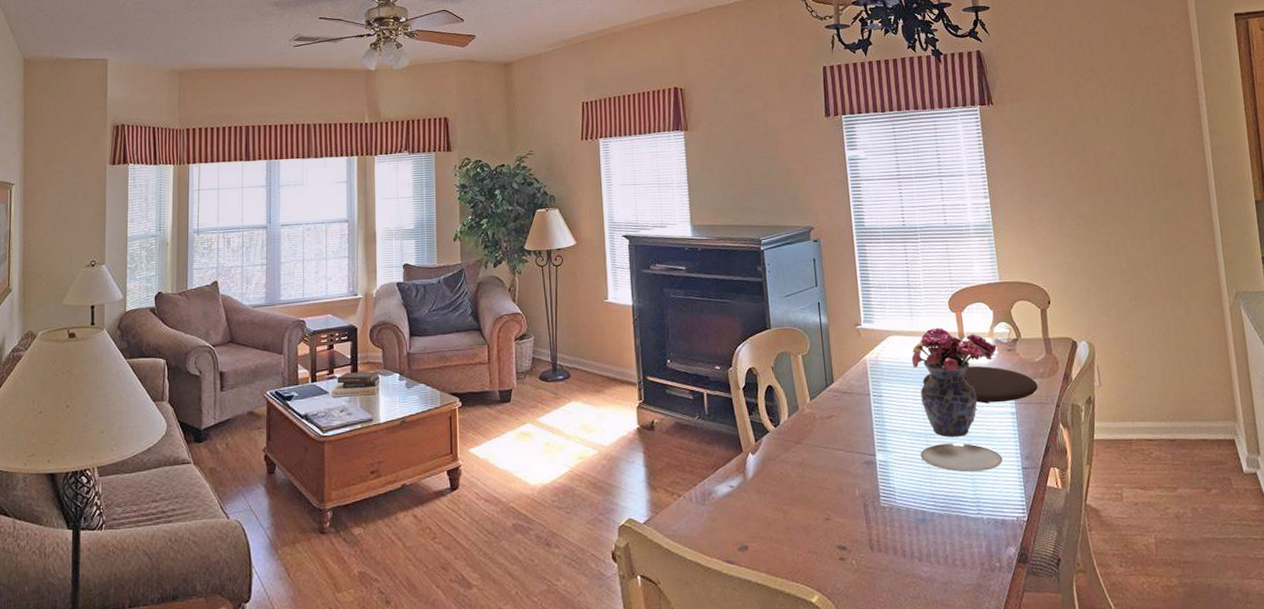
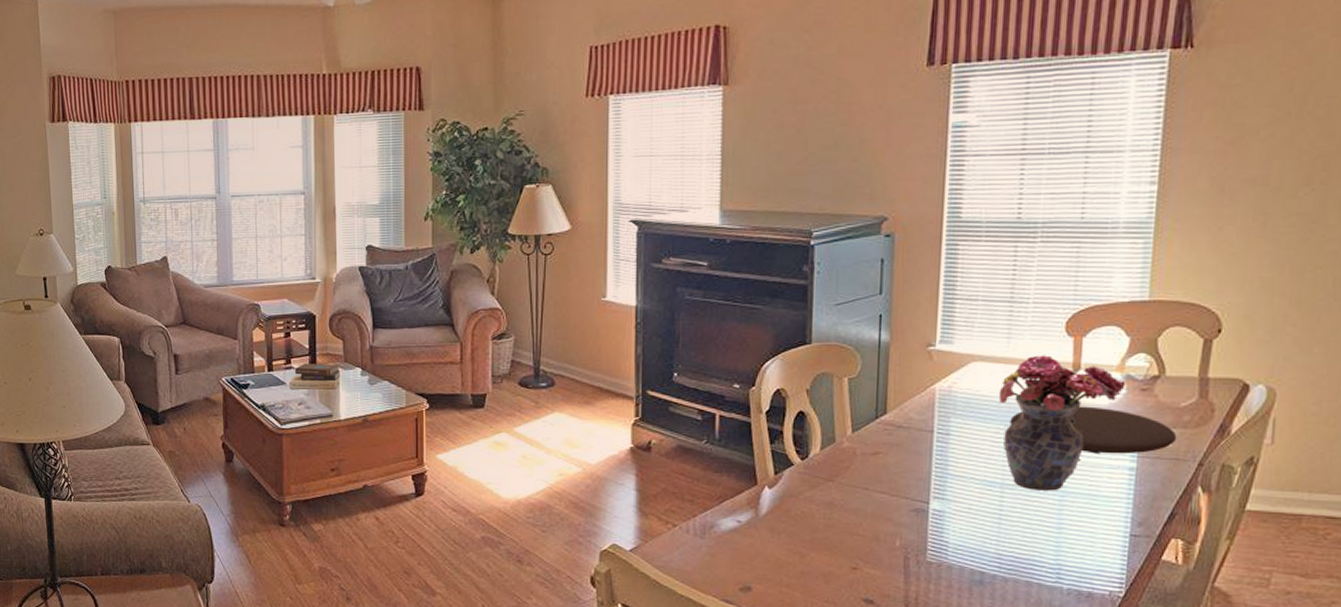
plate: present [920,443,1003,472] -> none [990,497,1105,534]

